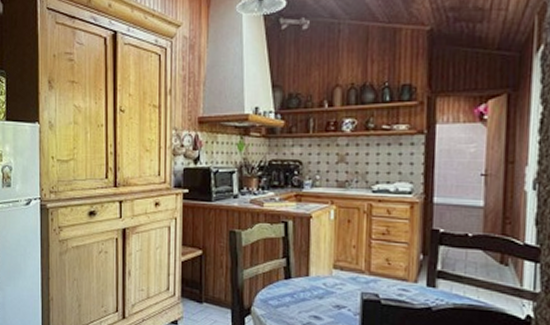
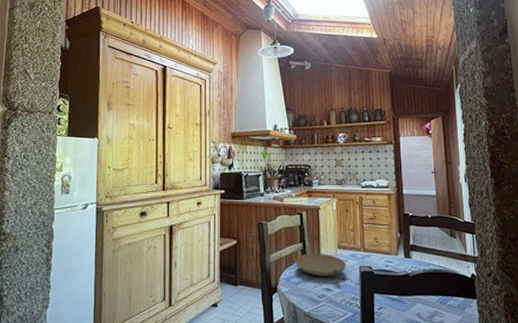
bowl: none [275,271,344,302] -> present [295,253,346,276]

